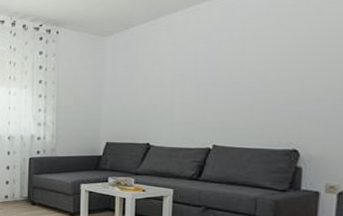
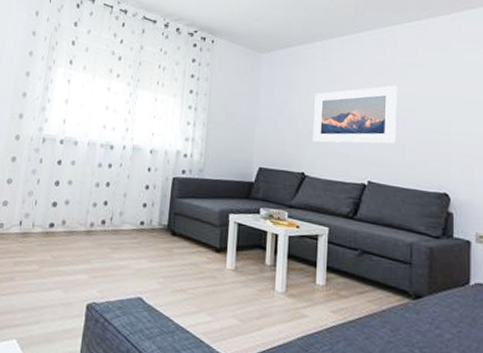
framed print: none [157,50,246,114] -> present [313,85,397,144]

